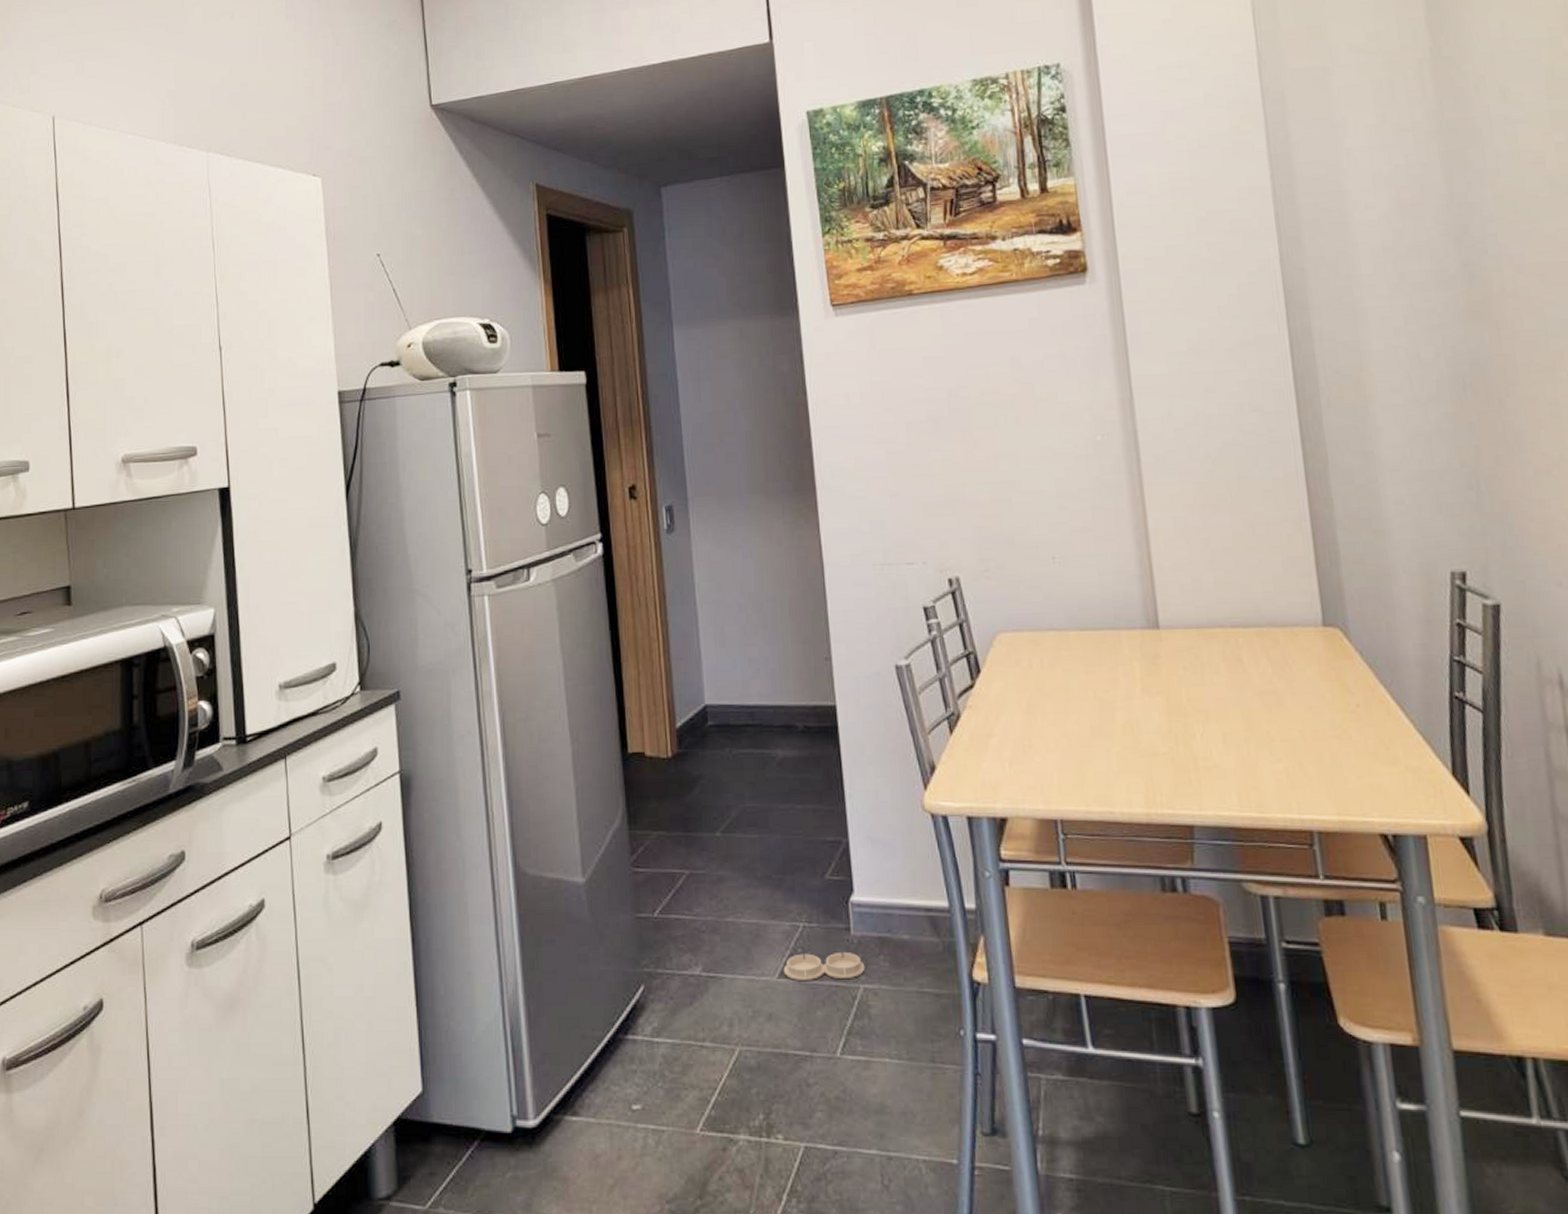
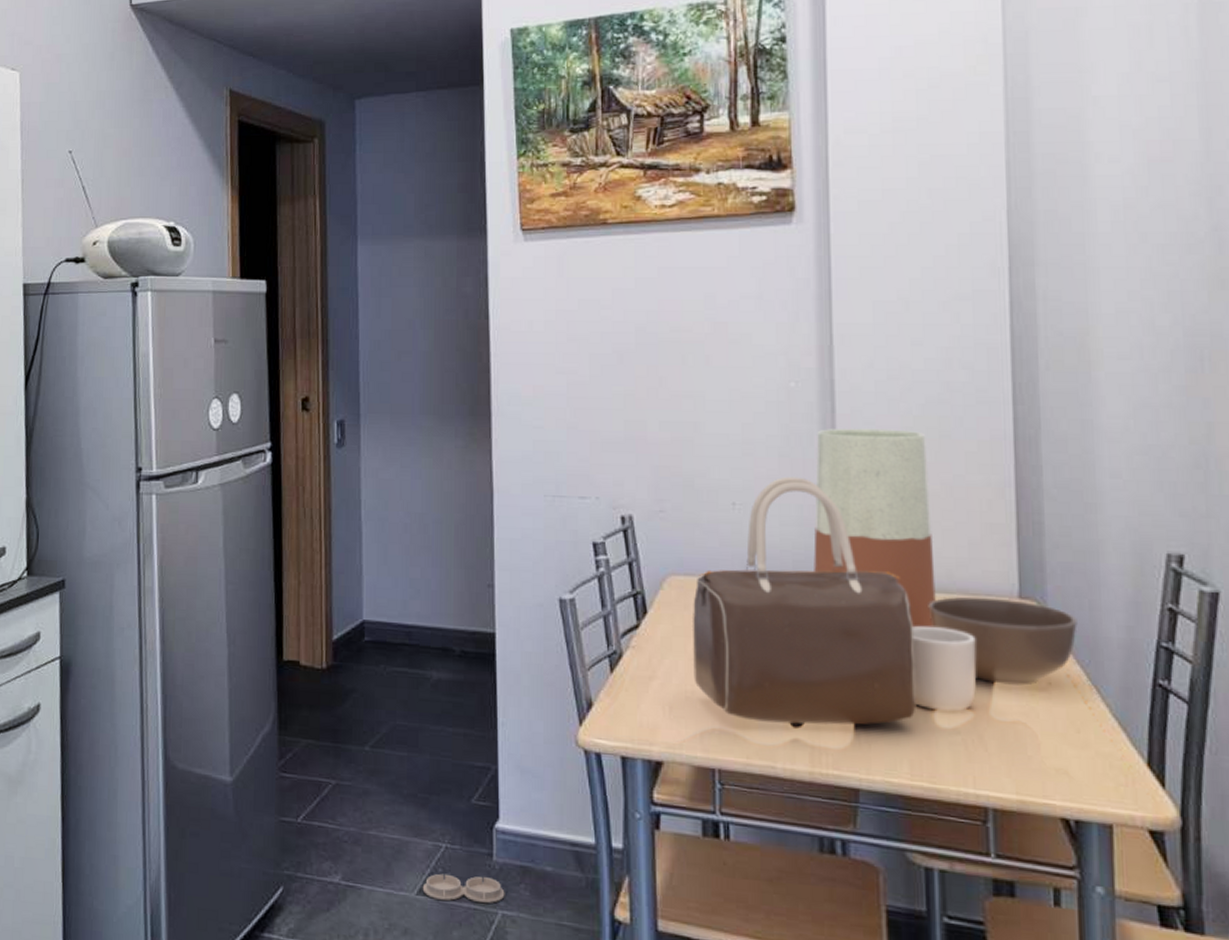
handbag: none [1023,526,1239,769] -> present [693,476,917,725]
vase: none [1125,473,1248,663] -> present [813,428,936,628]
mug: none [1229,660,1293,742] -> present [911,625,977,712]
bowl: none [1241,627,1378,710] -> present [928,596,1077,686]

